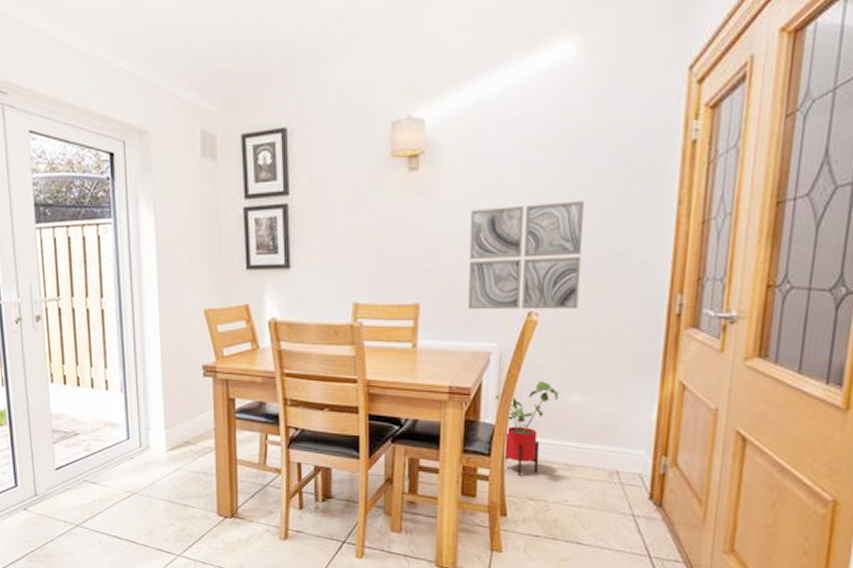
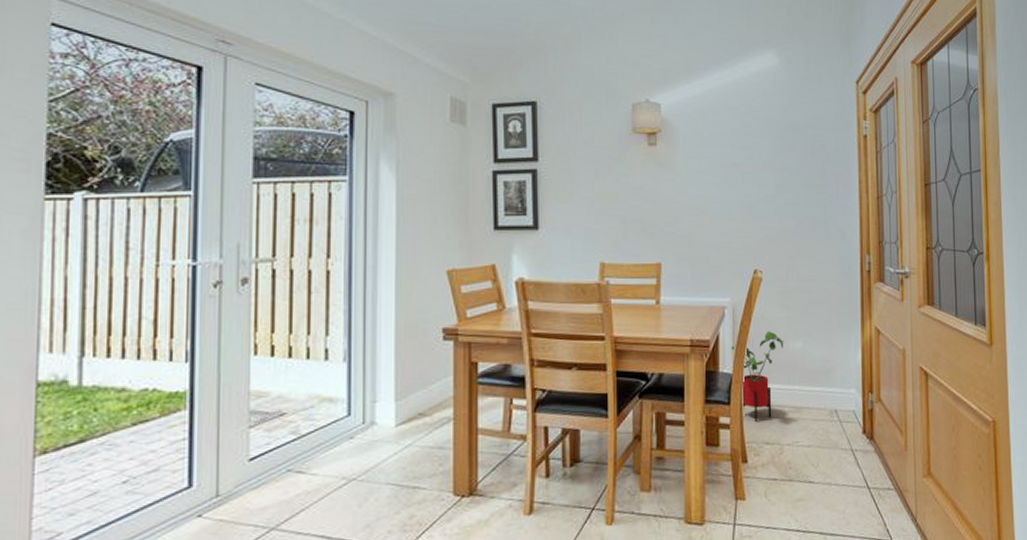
wall art: present [467,201,585,310] -> none [702,177,794,268]

